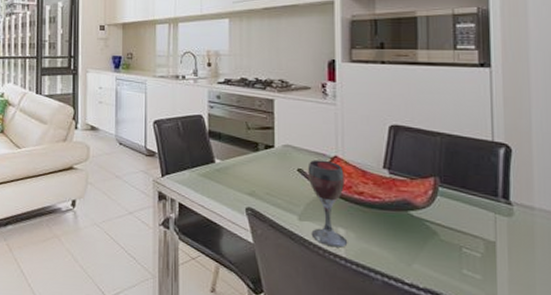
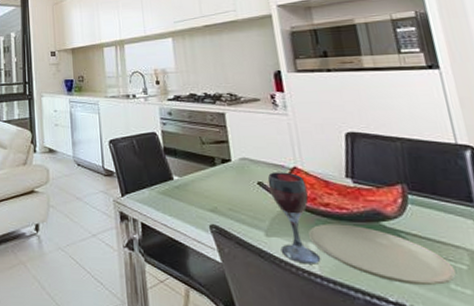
plate: none [340,210,469,270] -> present [309,223,456,286]

